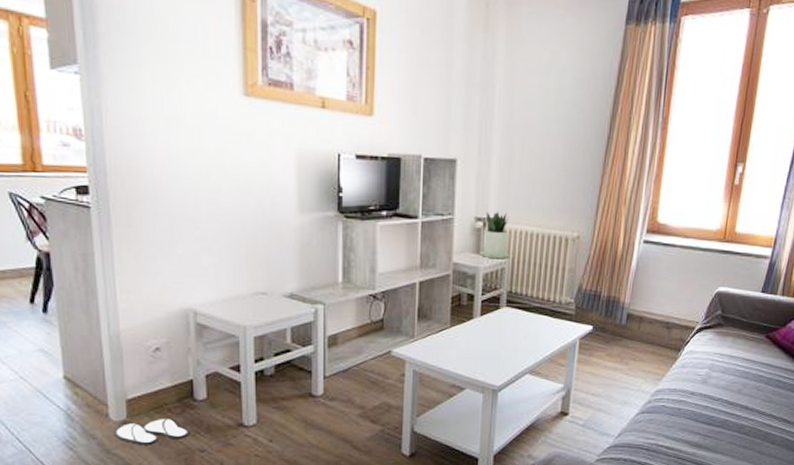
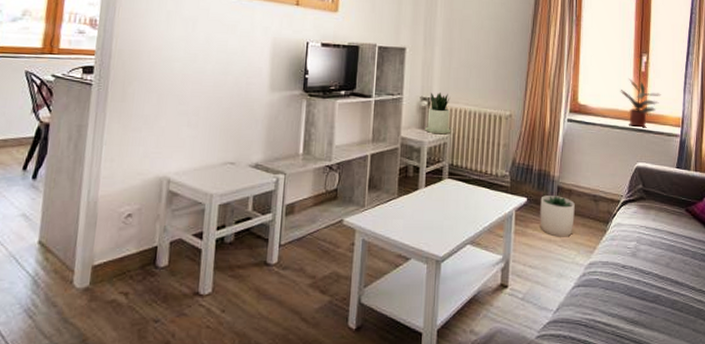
slippers: present [114,418,190,445] -> none [75,285,147,314]
planter: none [605,323,645,365] -> present [540,195,575,237]
potted plant: none [707,192,755,248] -> present [620,78,661,127]

